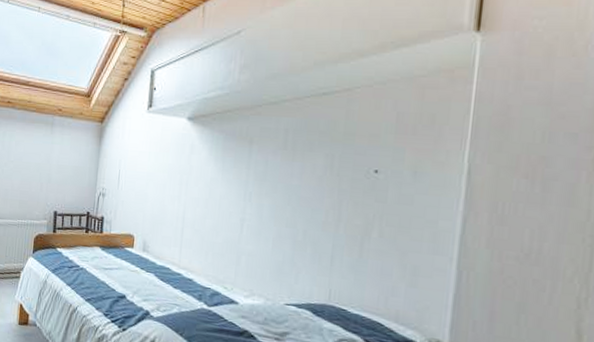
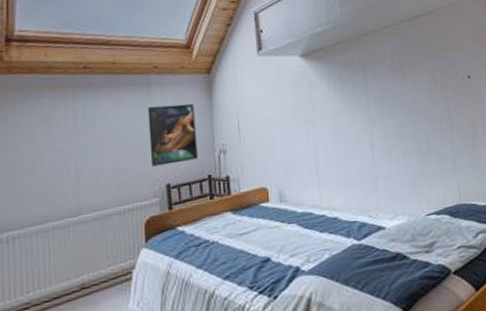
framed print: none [45,144,85,196] -> present [147,103,198,166]

